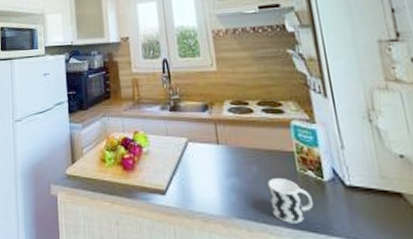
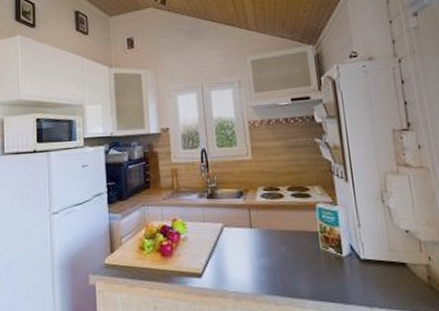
cup: present [268,178,313,224] -> none [294,256,333,296]

